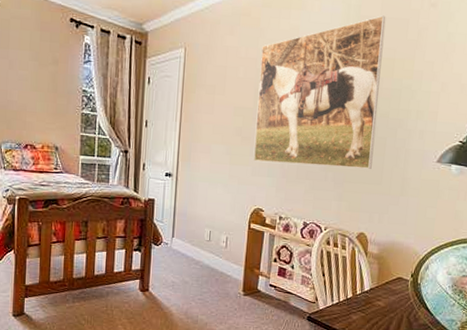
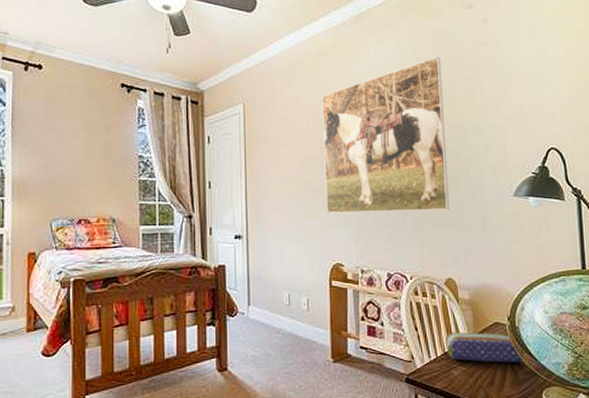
pencil case: none [348,282,419,316] -> present [445,332,523,363]

